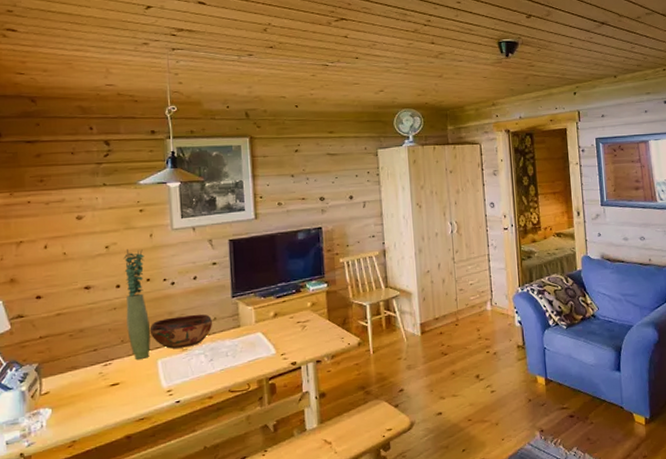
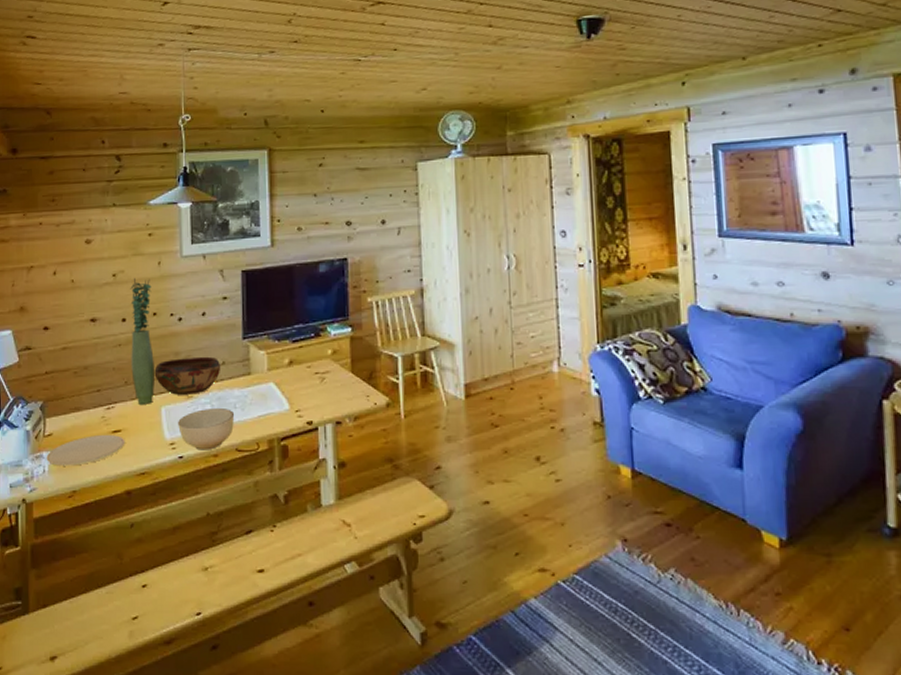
plate: none [43,387,124,421] -> present [46,434,125,466]
bowl: none [174,356,227,394] -> present [178,407,235,450]

